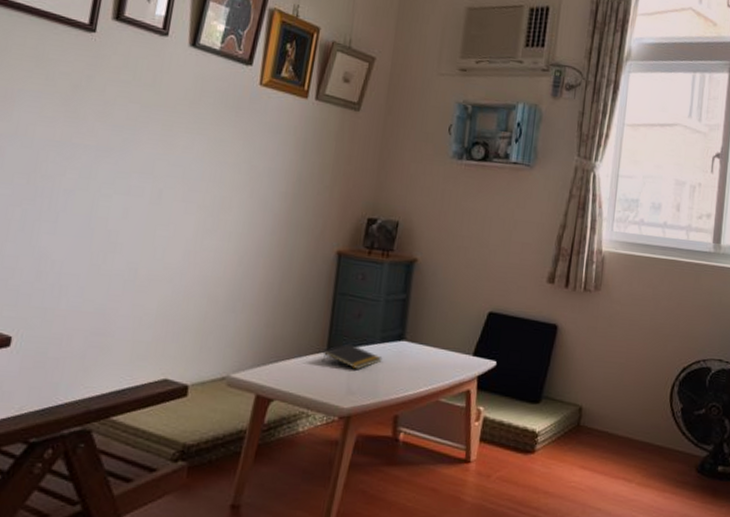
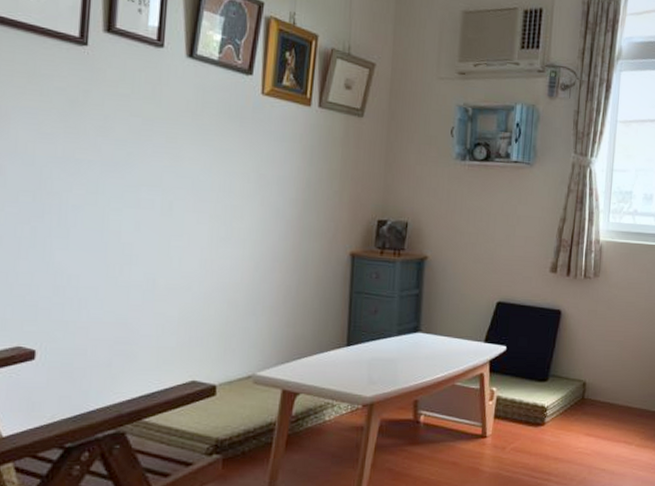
notepad: present [322,343,383,369] -> none [343,338,400,361]

